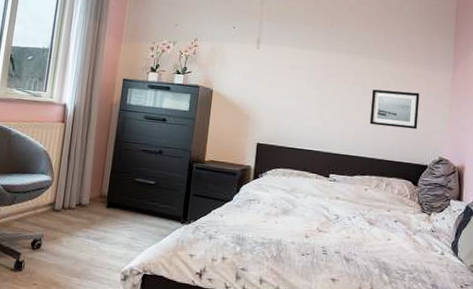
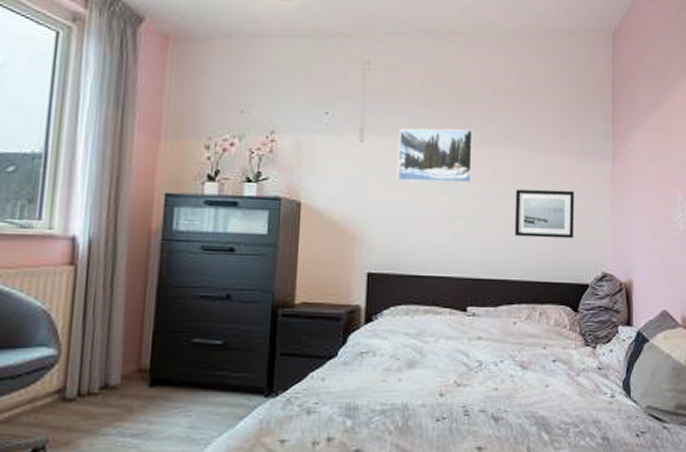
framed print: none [282,40,341,83] -> present [397,128,473,184]

